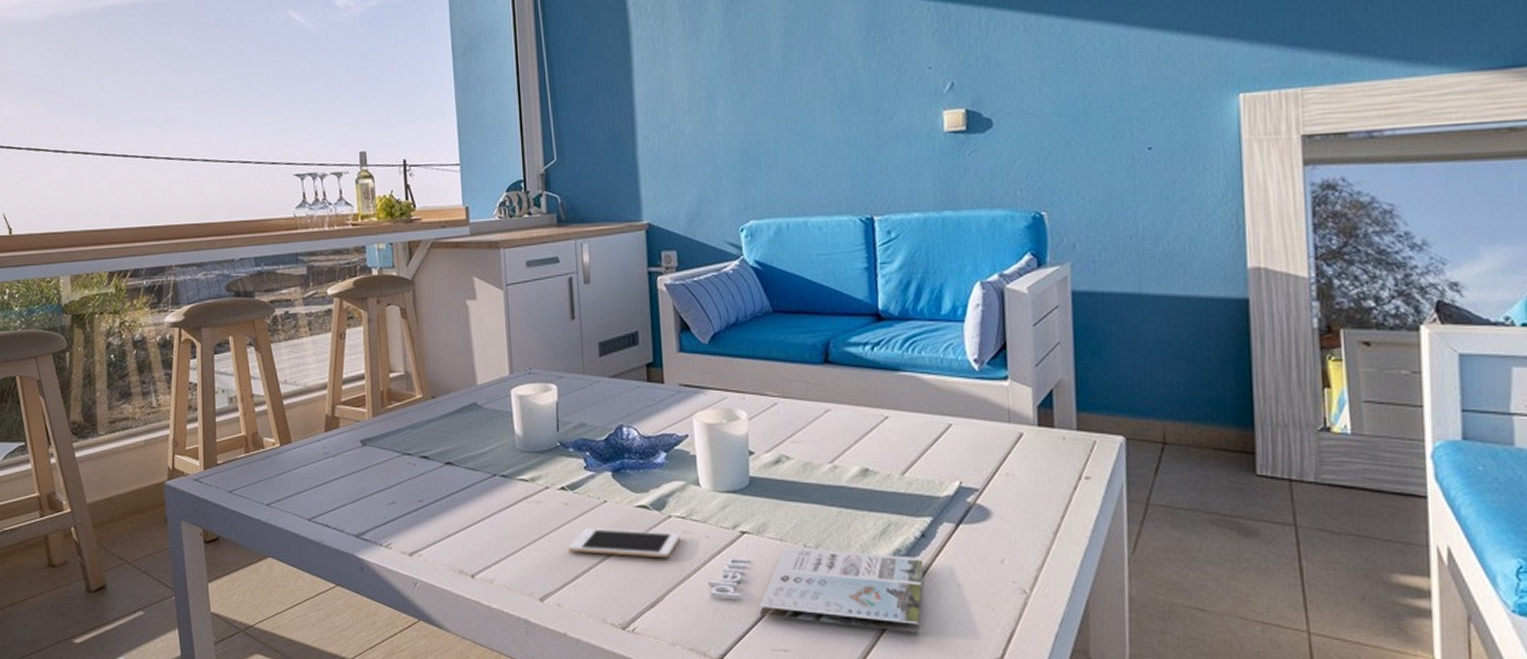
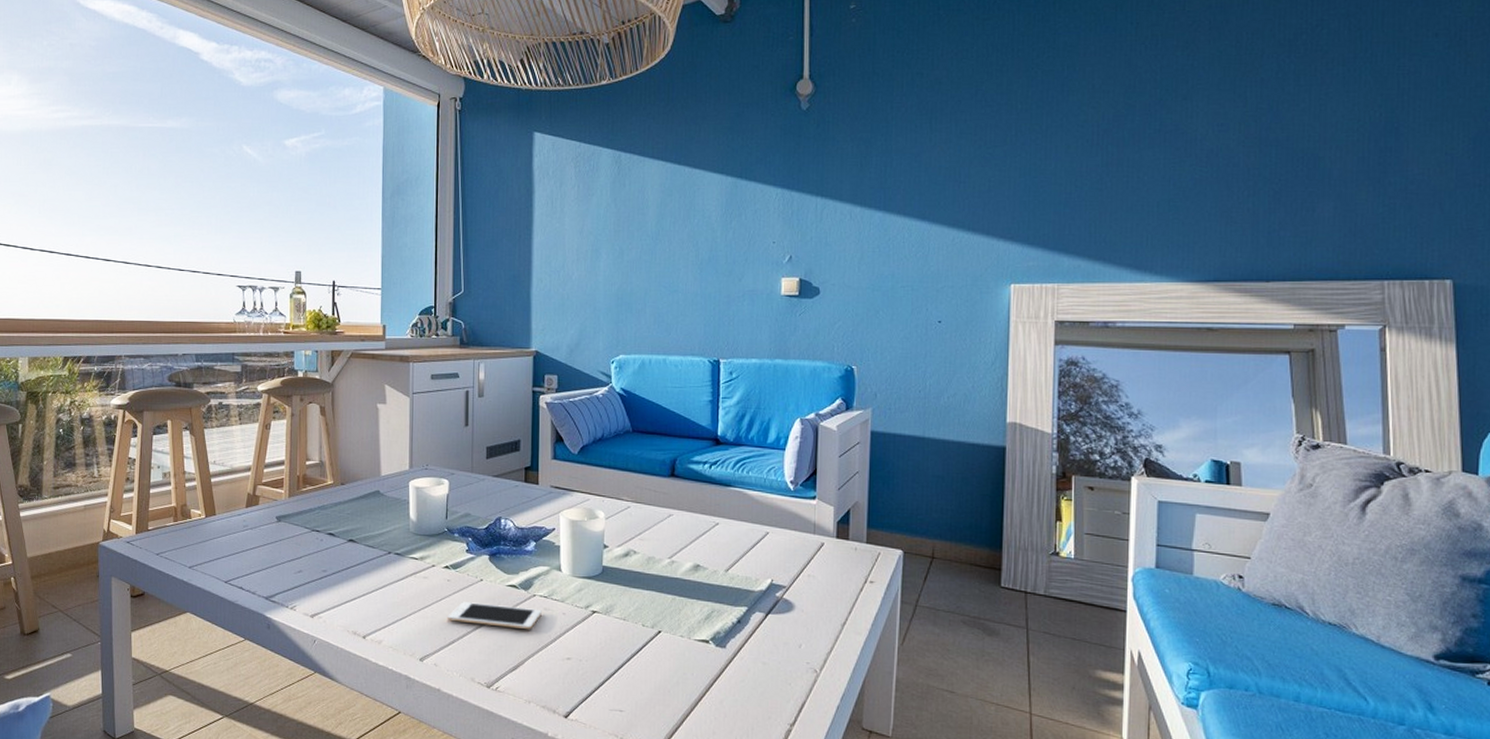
magazine: present [708,546,924,633] -> none [562,624,738,701]

